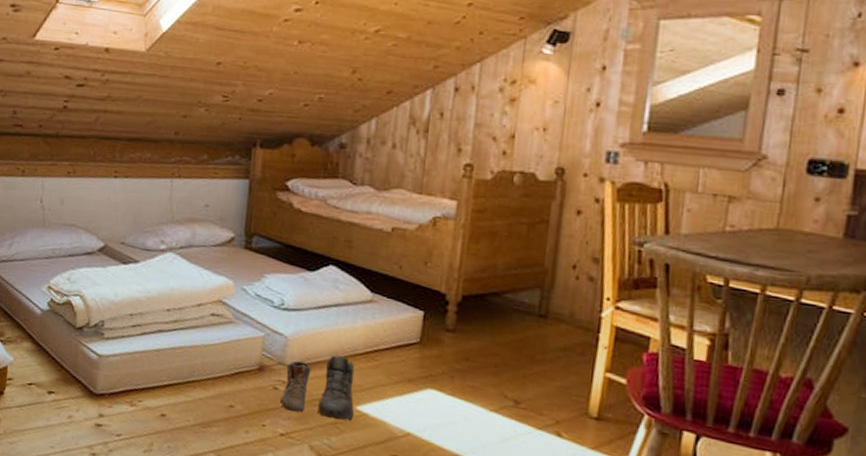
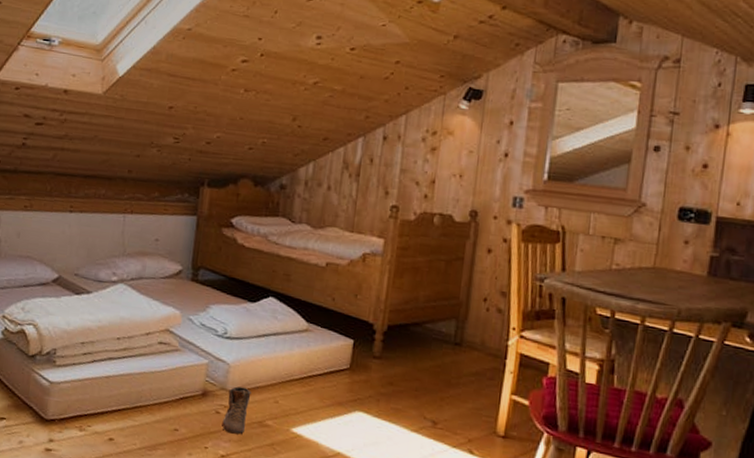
hiking boot: present [319,355,355,421] -> none [257,380,291,442]

